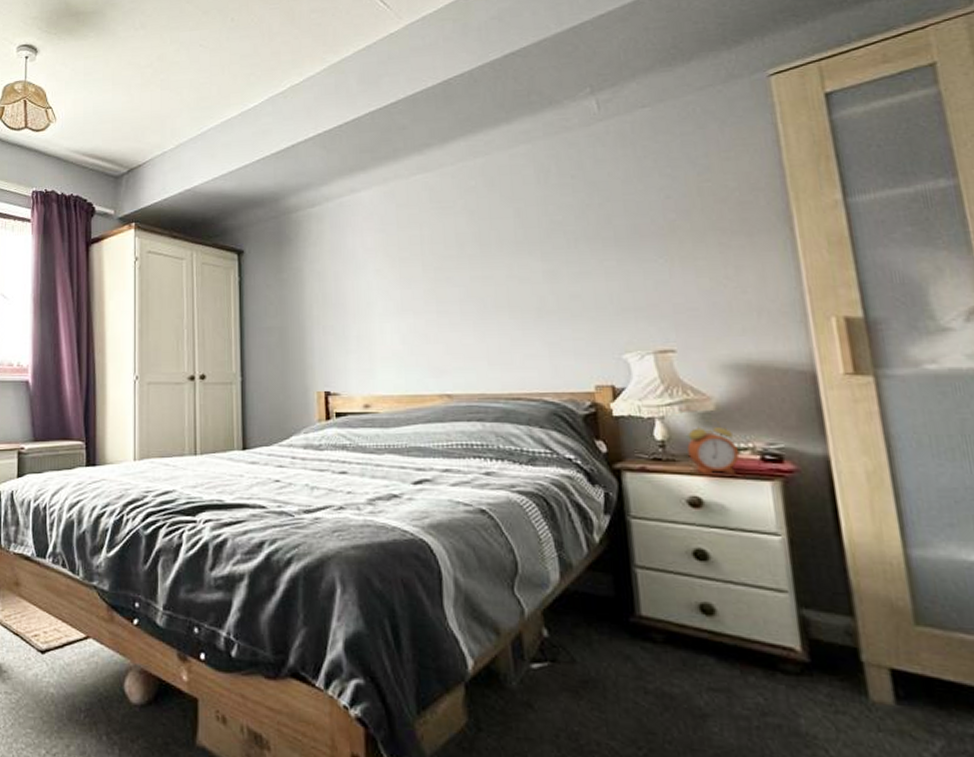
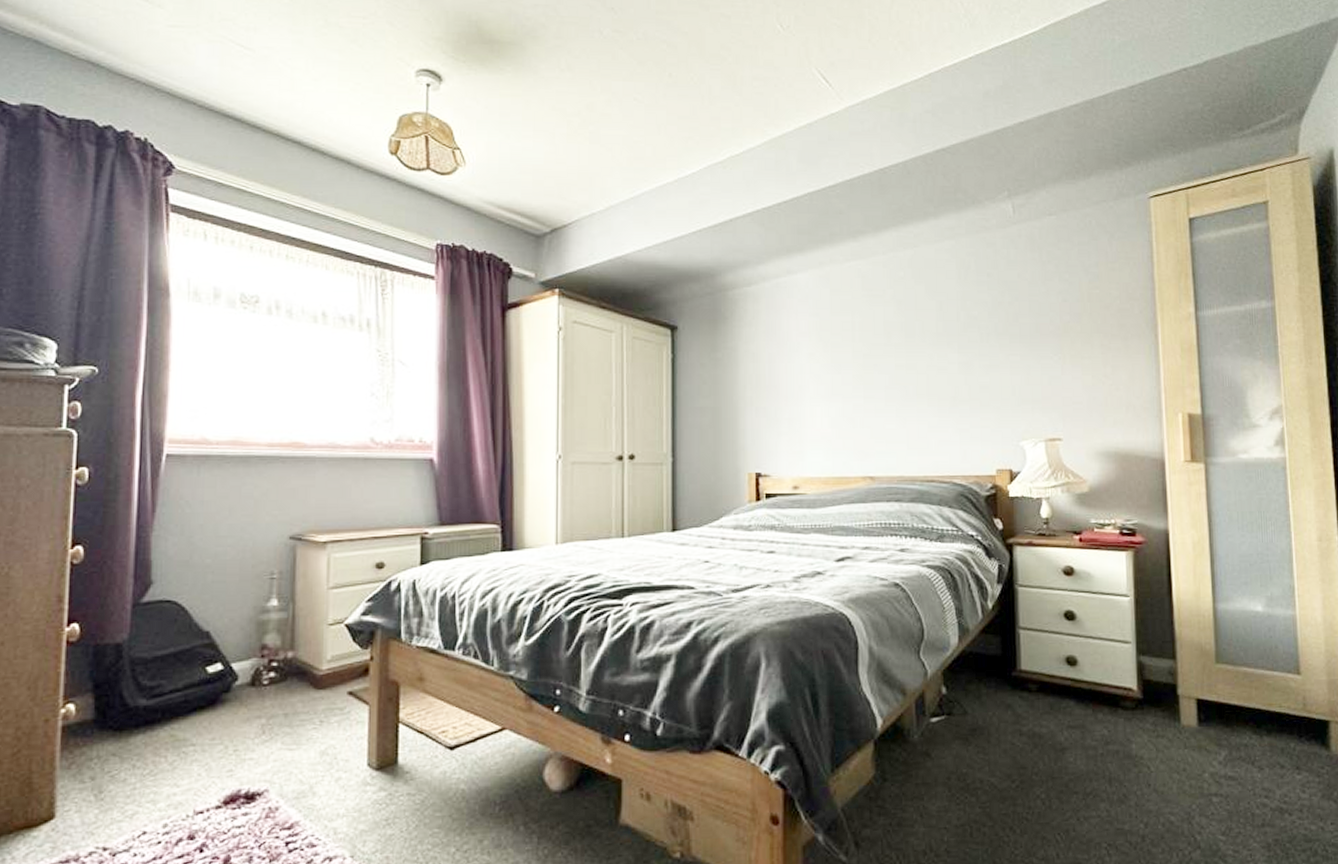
alarm clock: present [687,420,740,476] -> none [1066,500,1104,548]

